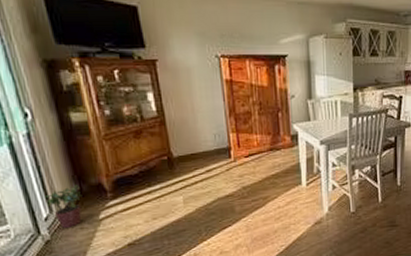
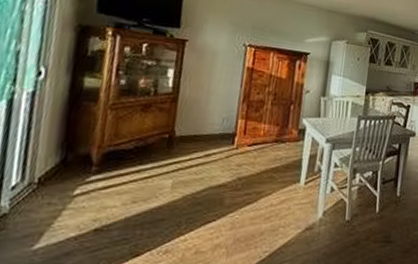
potted plant: present [45,185,83,229] -> none [21,153,65,202]

